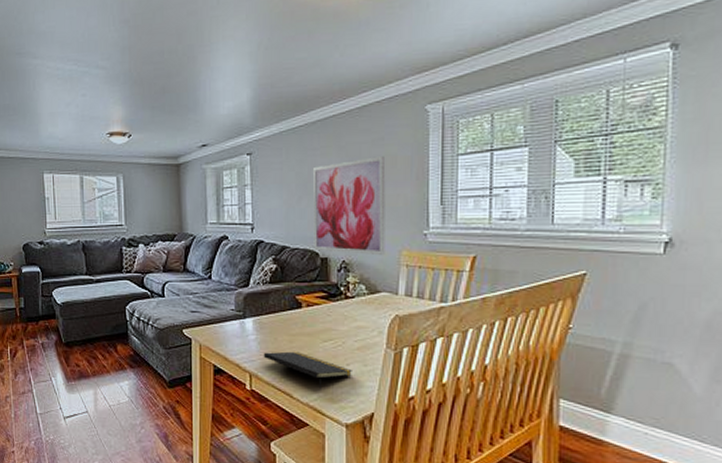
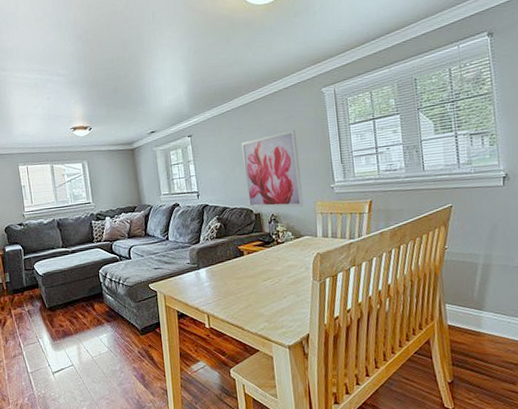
notepad: present [263,351,352,389] -> none [216,291,289,320]

